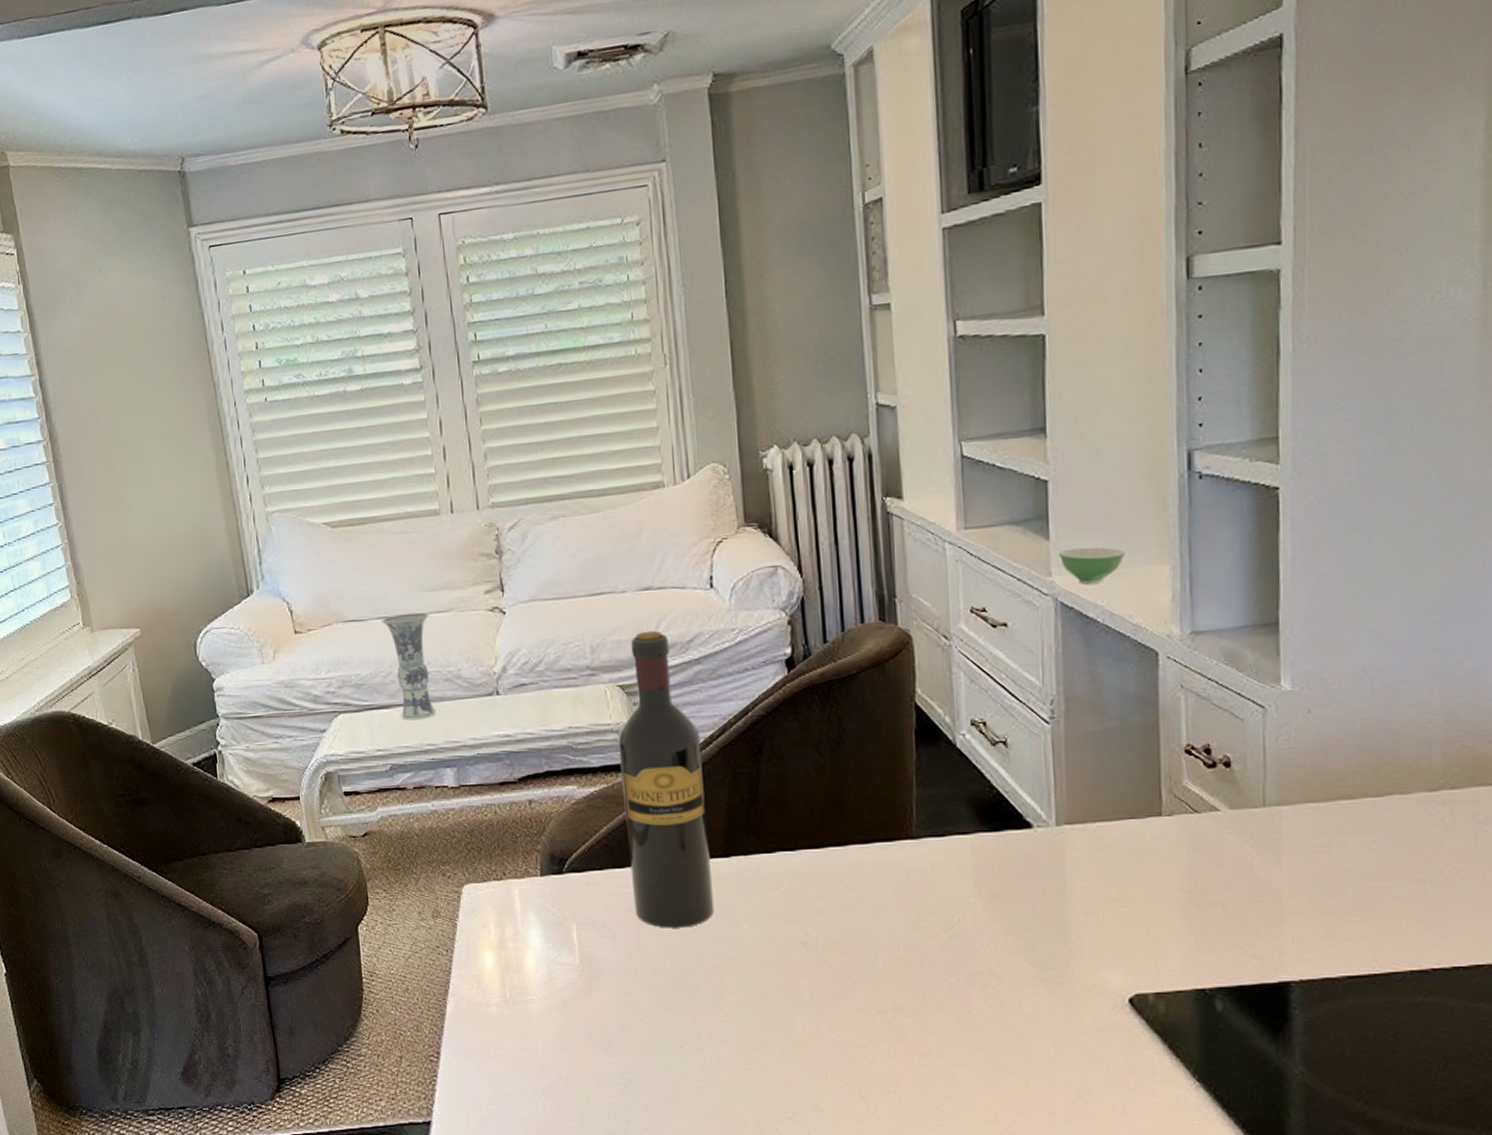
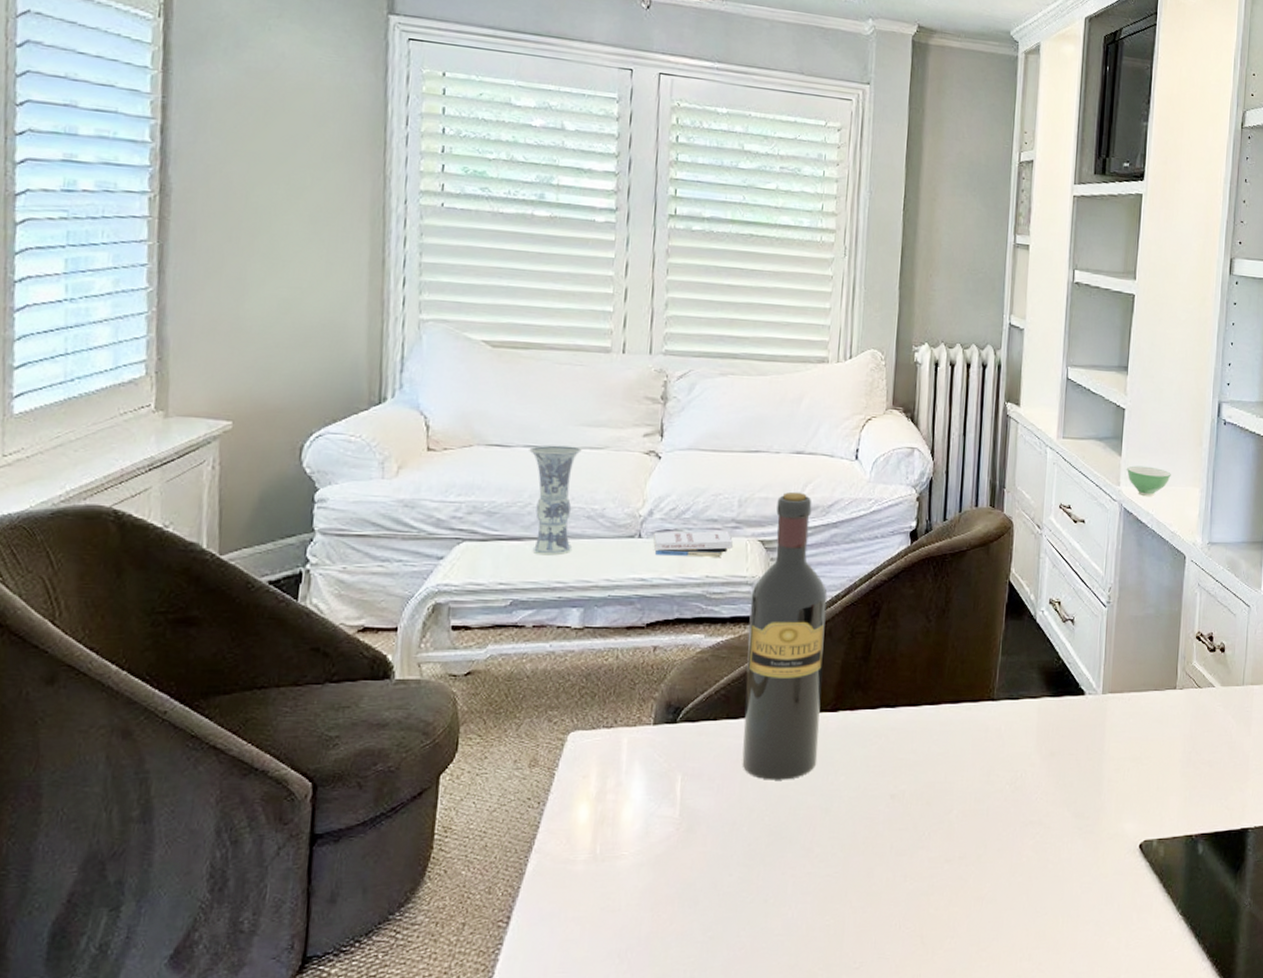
books: none [511,679,591,710] -> present [653,530,733,557]

